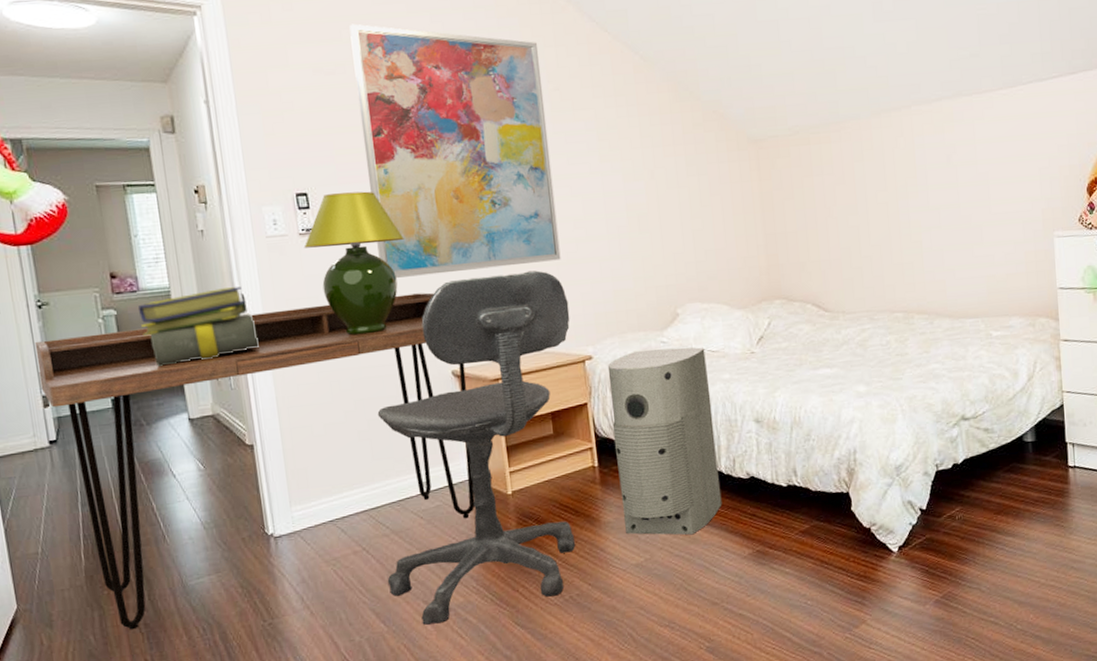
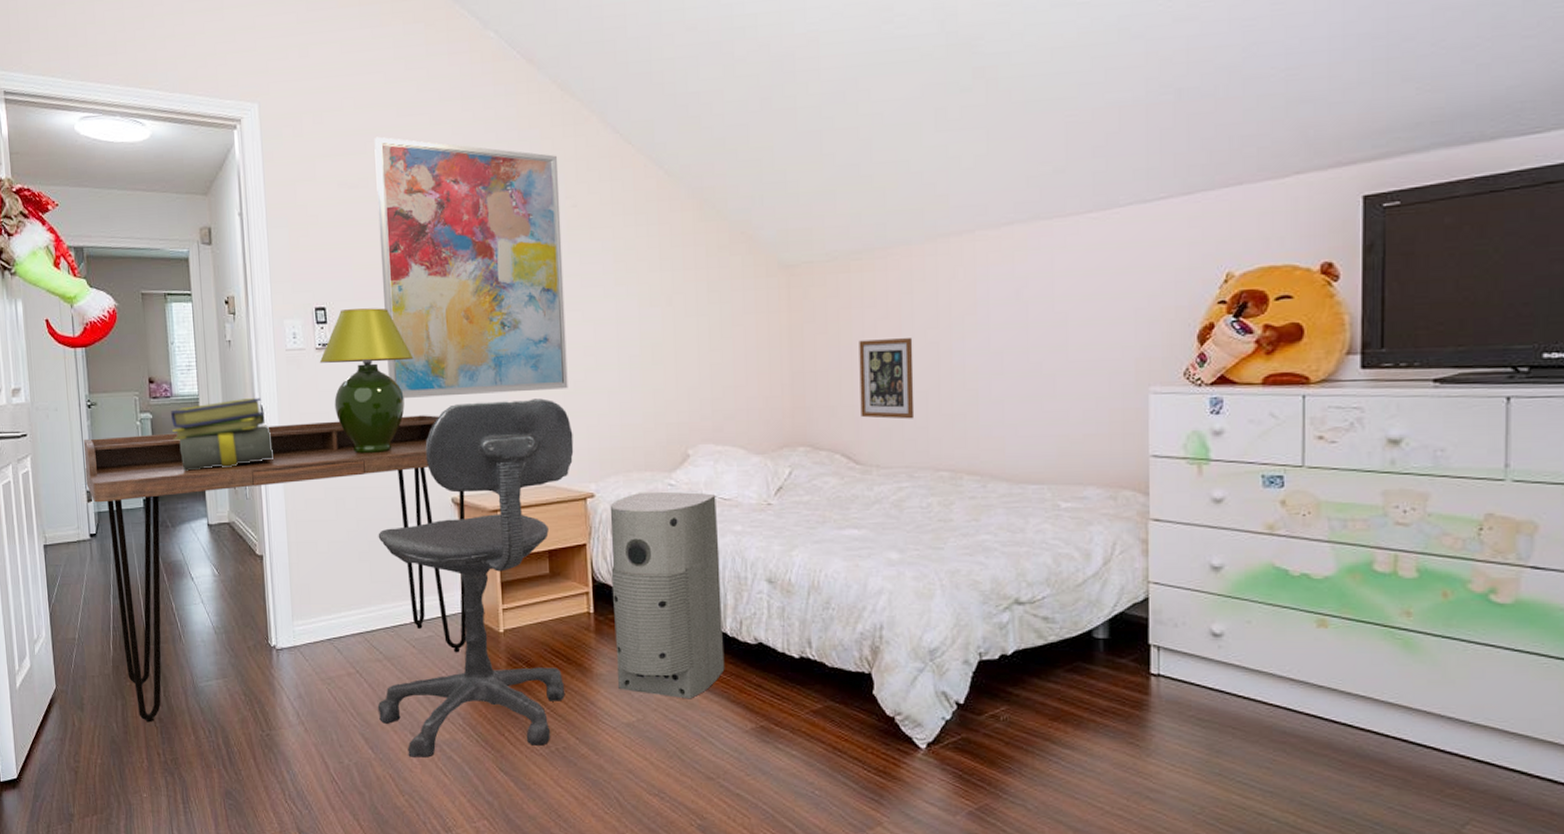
picture frame: none [821,200,872,271] -> present [859,338,915,419]

